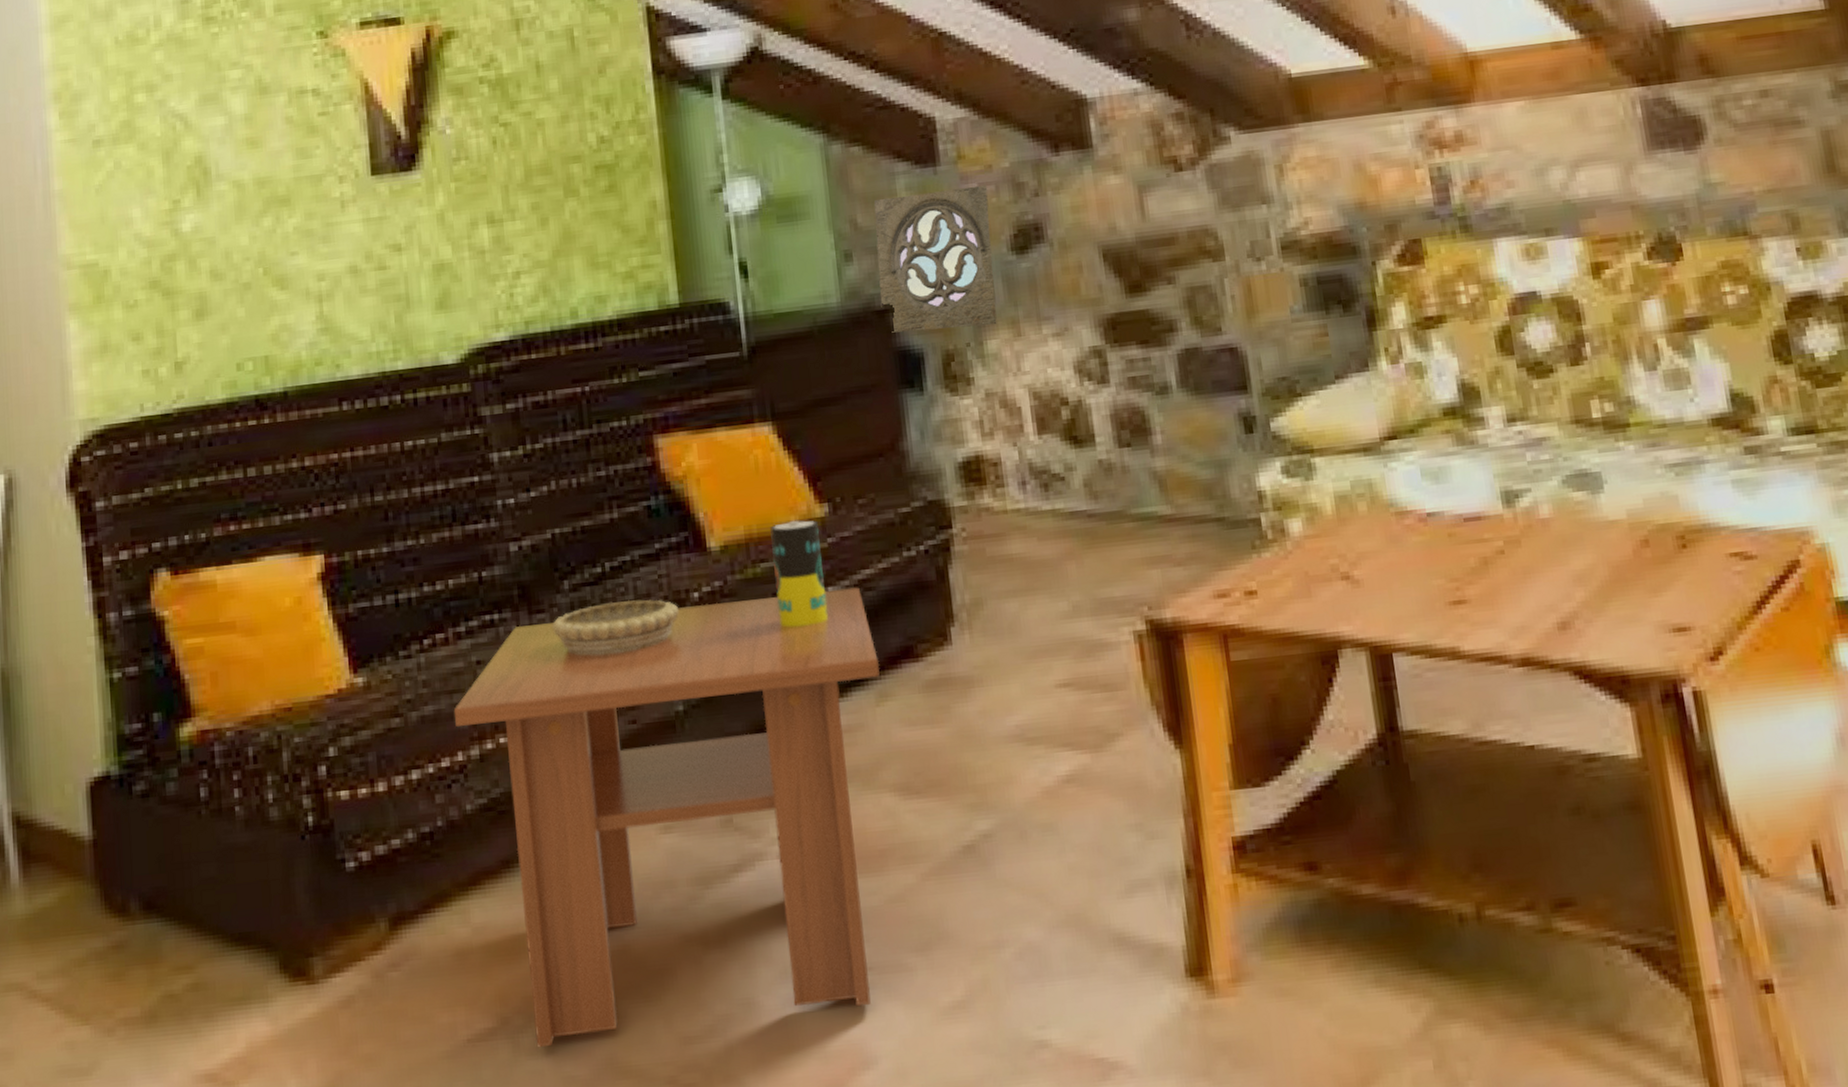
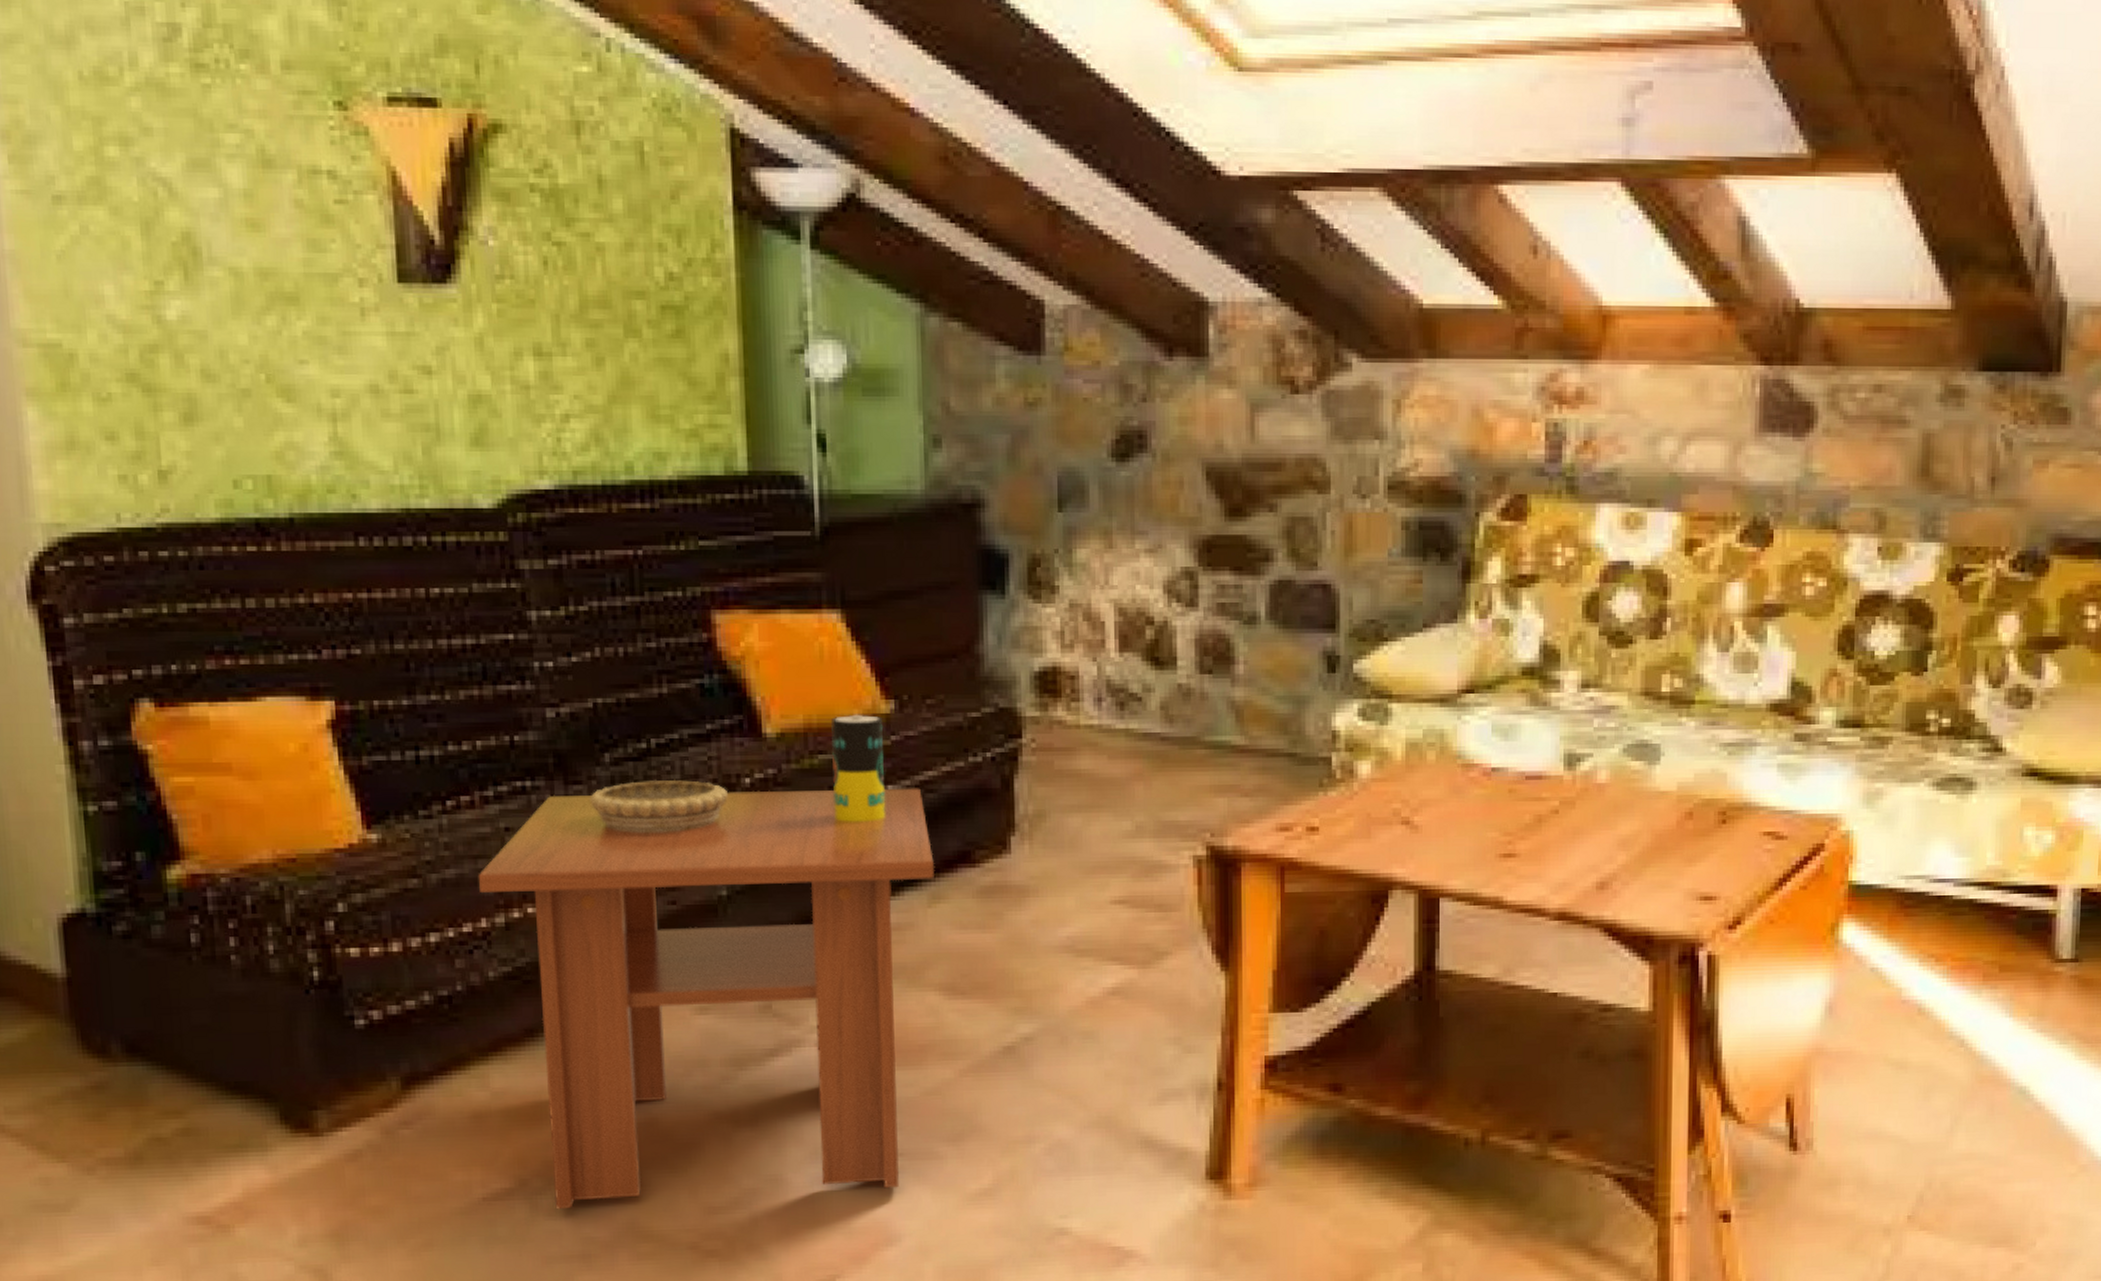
wall ornament: present [873,185,997,333] -> none [967,382,1093,533]

